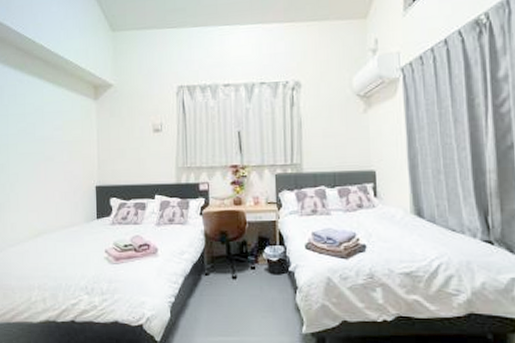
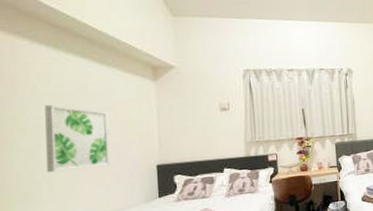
wall art: none [13,123,59,187] -> present [45,104,111,173]

